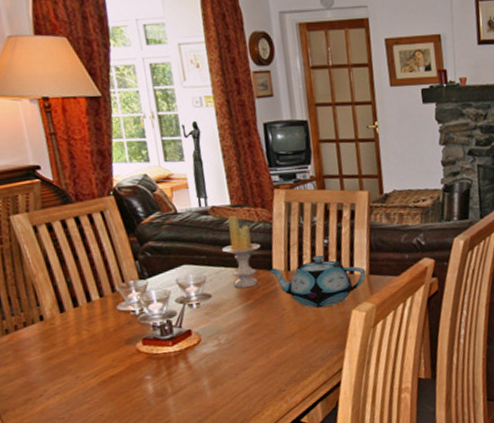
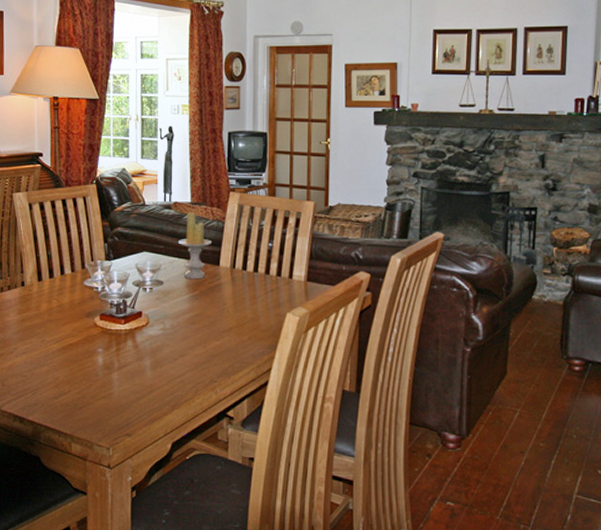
teapot: present [267,255,367,308] -> none [215,257,304,306]

